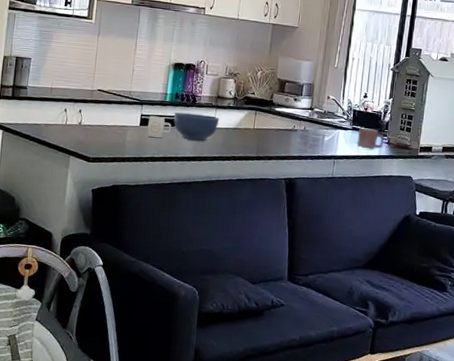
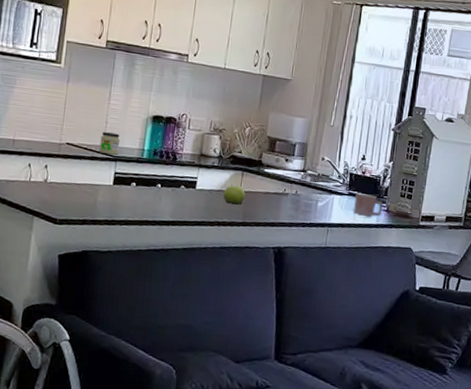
jar: none [127,79,146,100] -> present [99,132,121,156]
mug: present [147,115,172,139] -> none [121,173,149,200]
bowl: present [174,112,220,141] -> none [151,170,203,204]
fruit: none [238,122,259,142] -> present [223,184,246,206]

